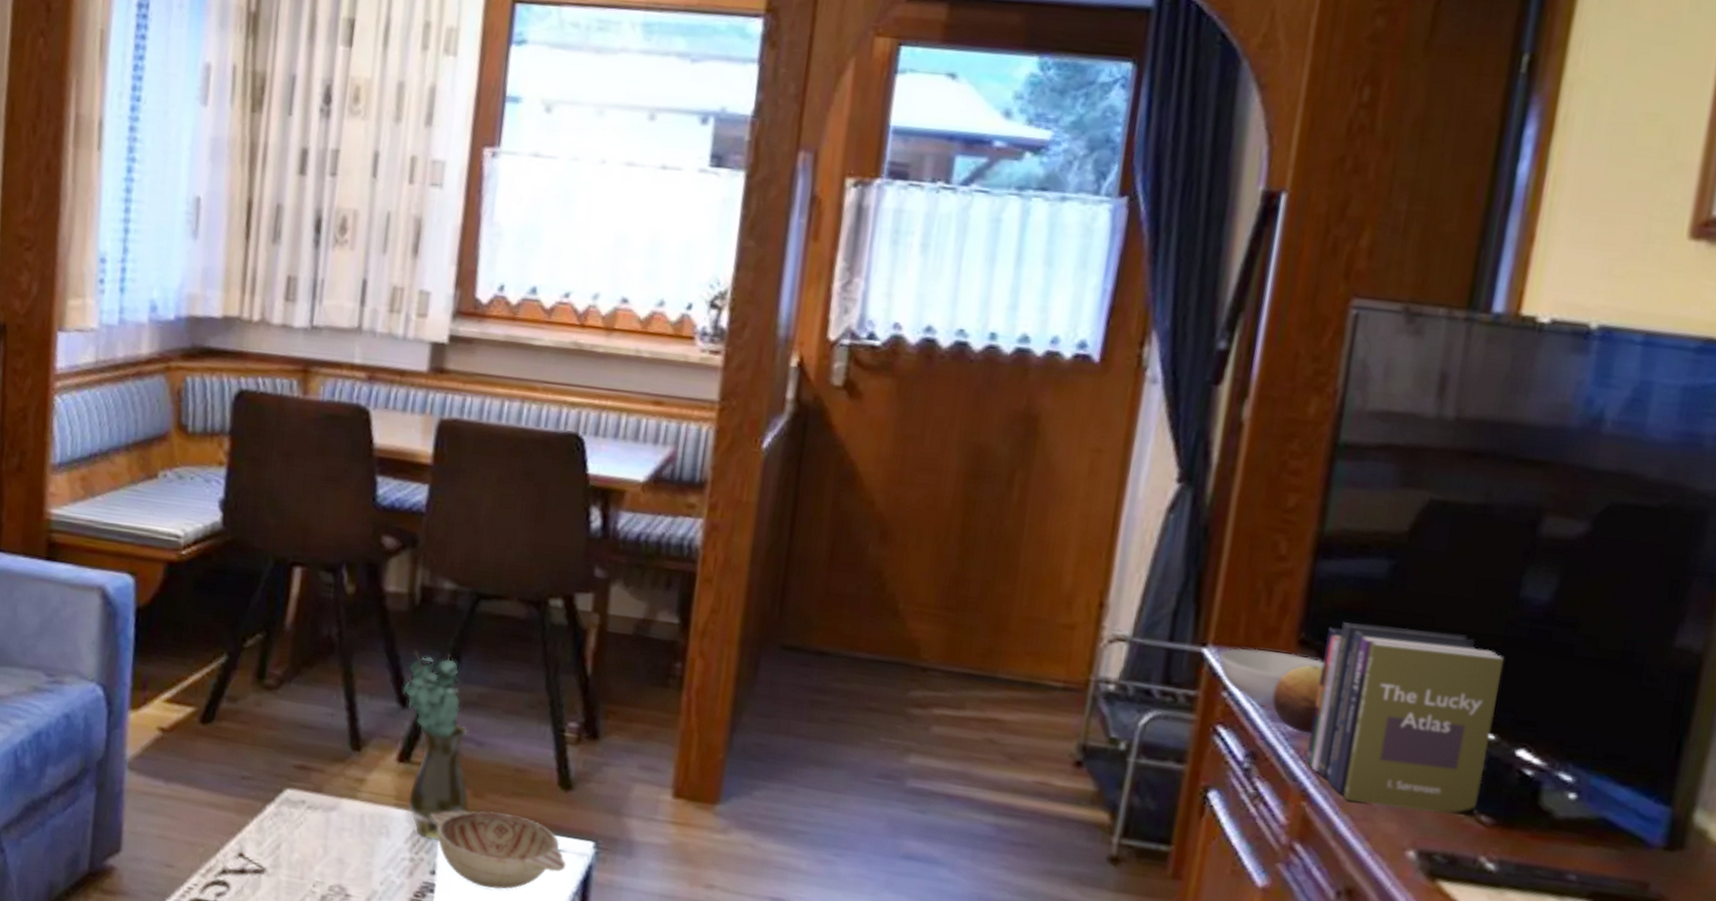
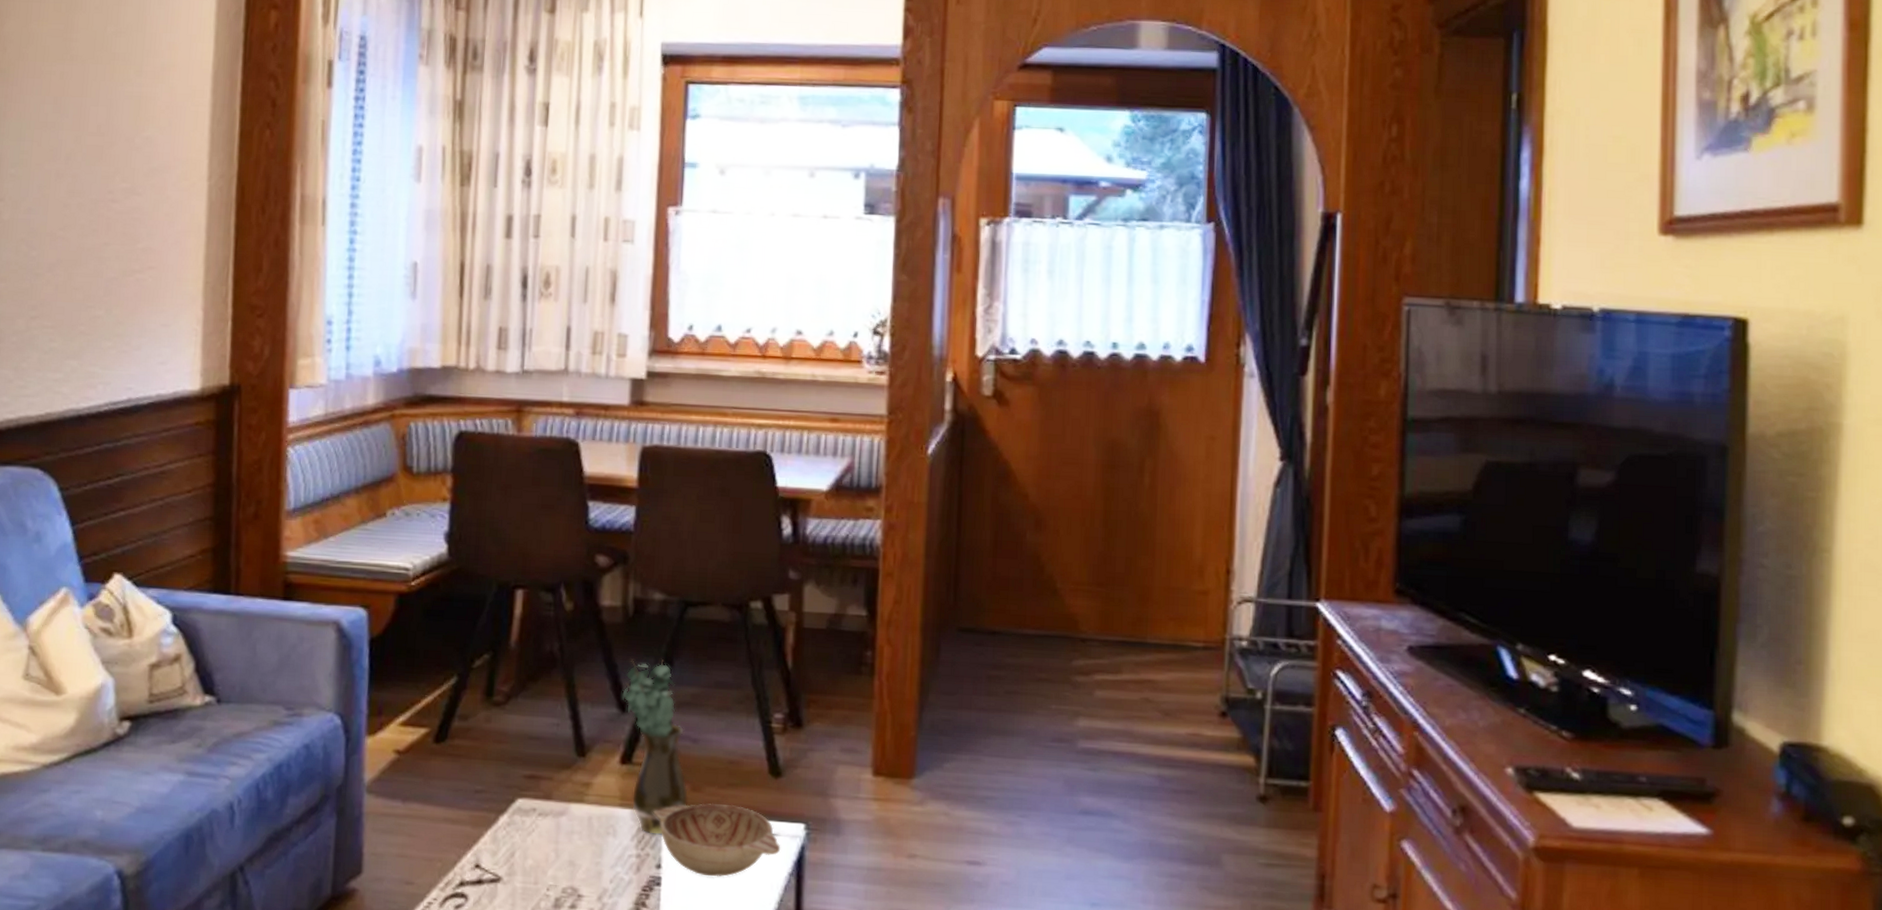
bowl: present [1218,648,1324,708] -> none [1330,600,1418,651]
fruit: present [1272,665,1324,734] -> none [1379,611,1418,672]
books: present [1305,622,1505,818] -> none [1412,571,1563,734]

